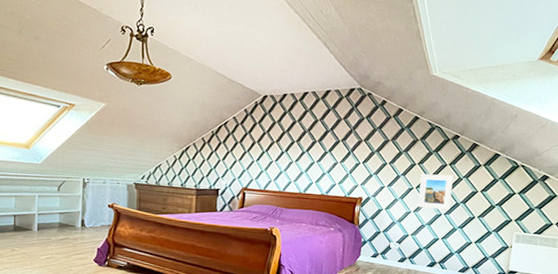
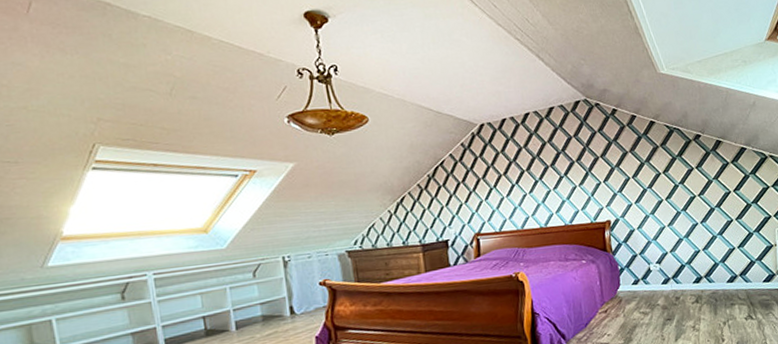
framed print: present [418,174,453,210] -> none [668,178,706,221]

